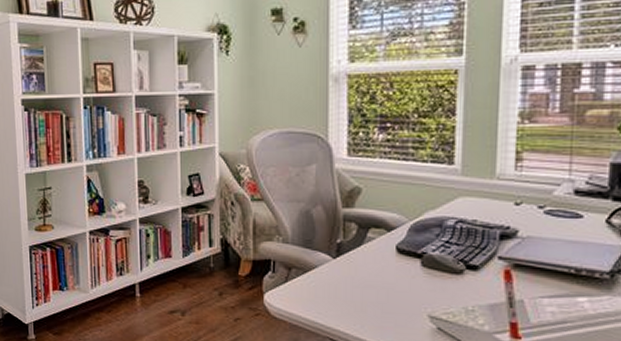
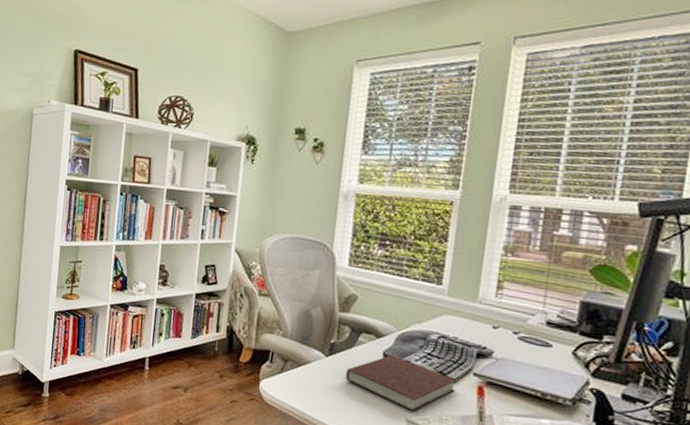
notebook: none [358,248,481,306] -> present [346,355,457,412]

